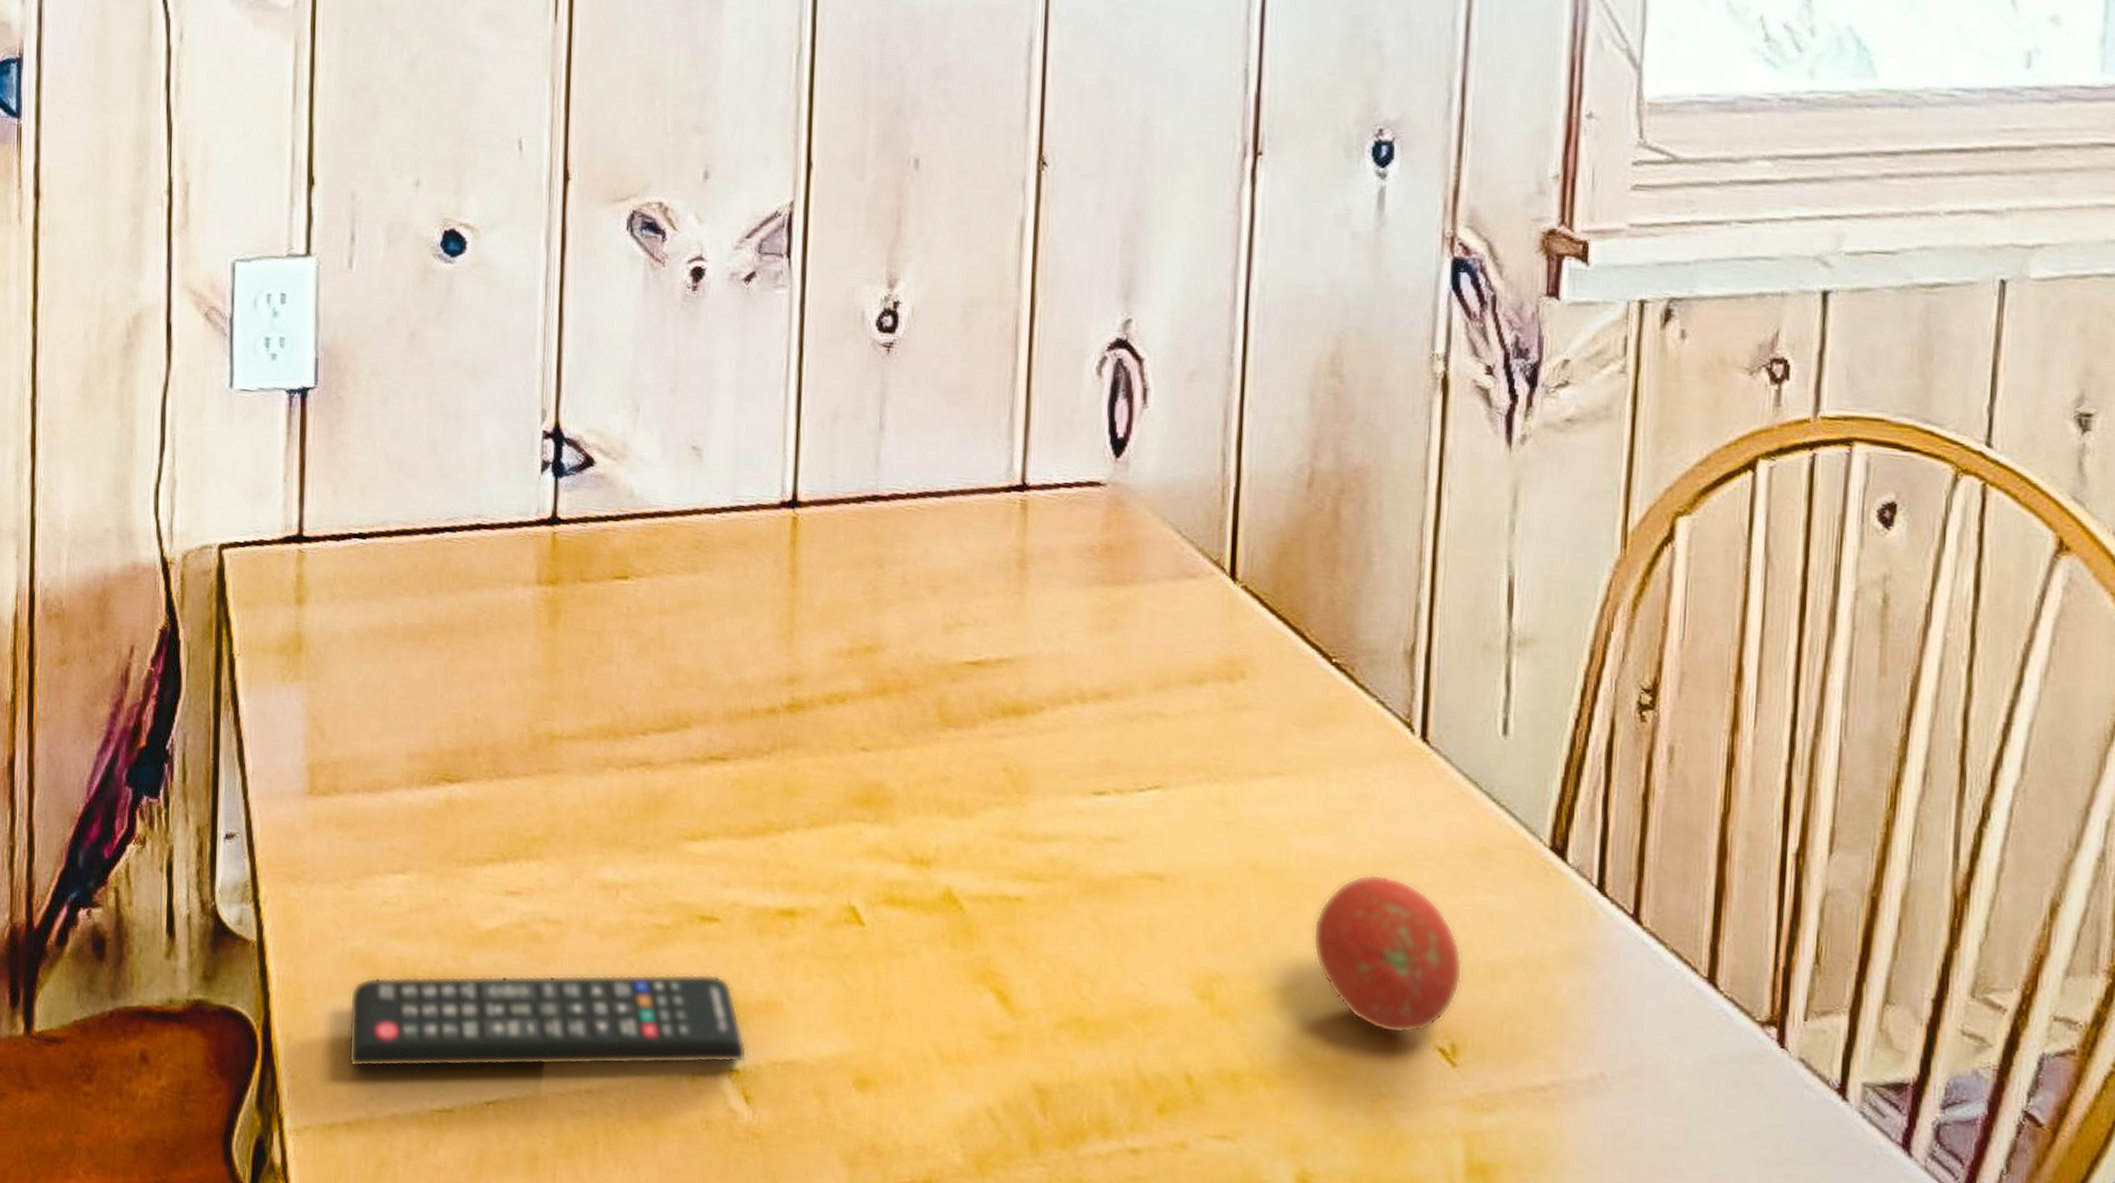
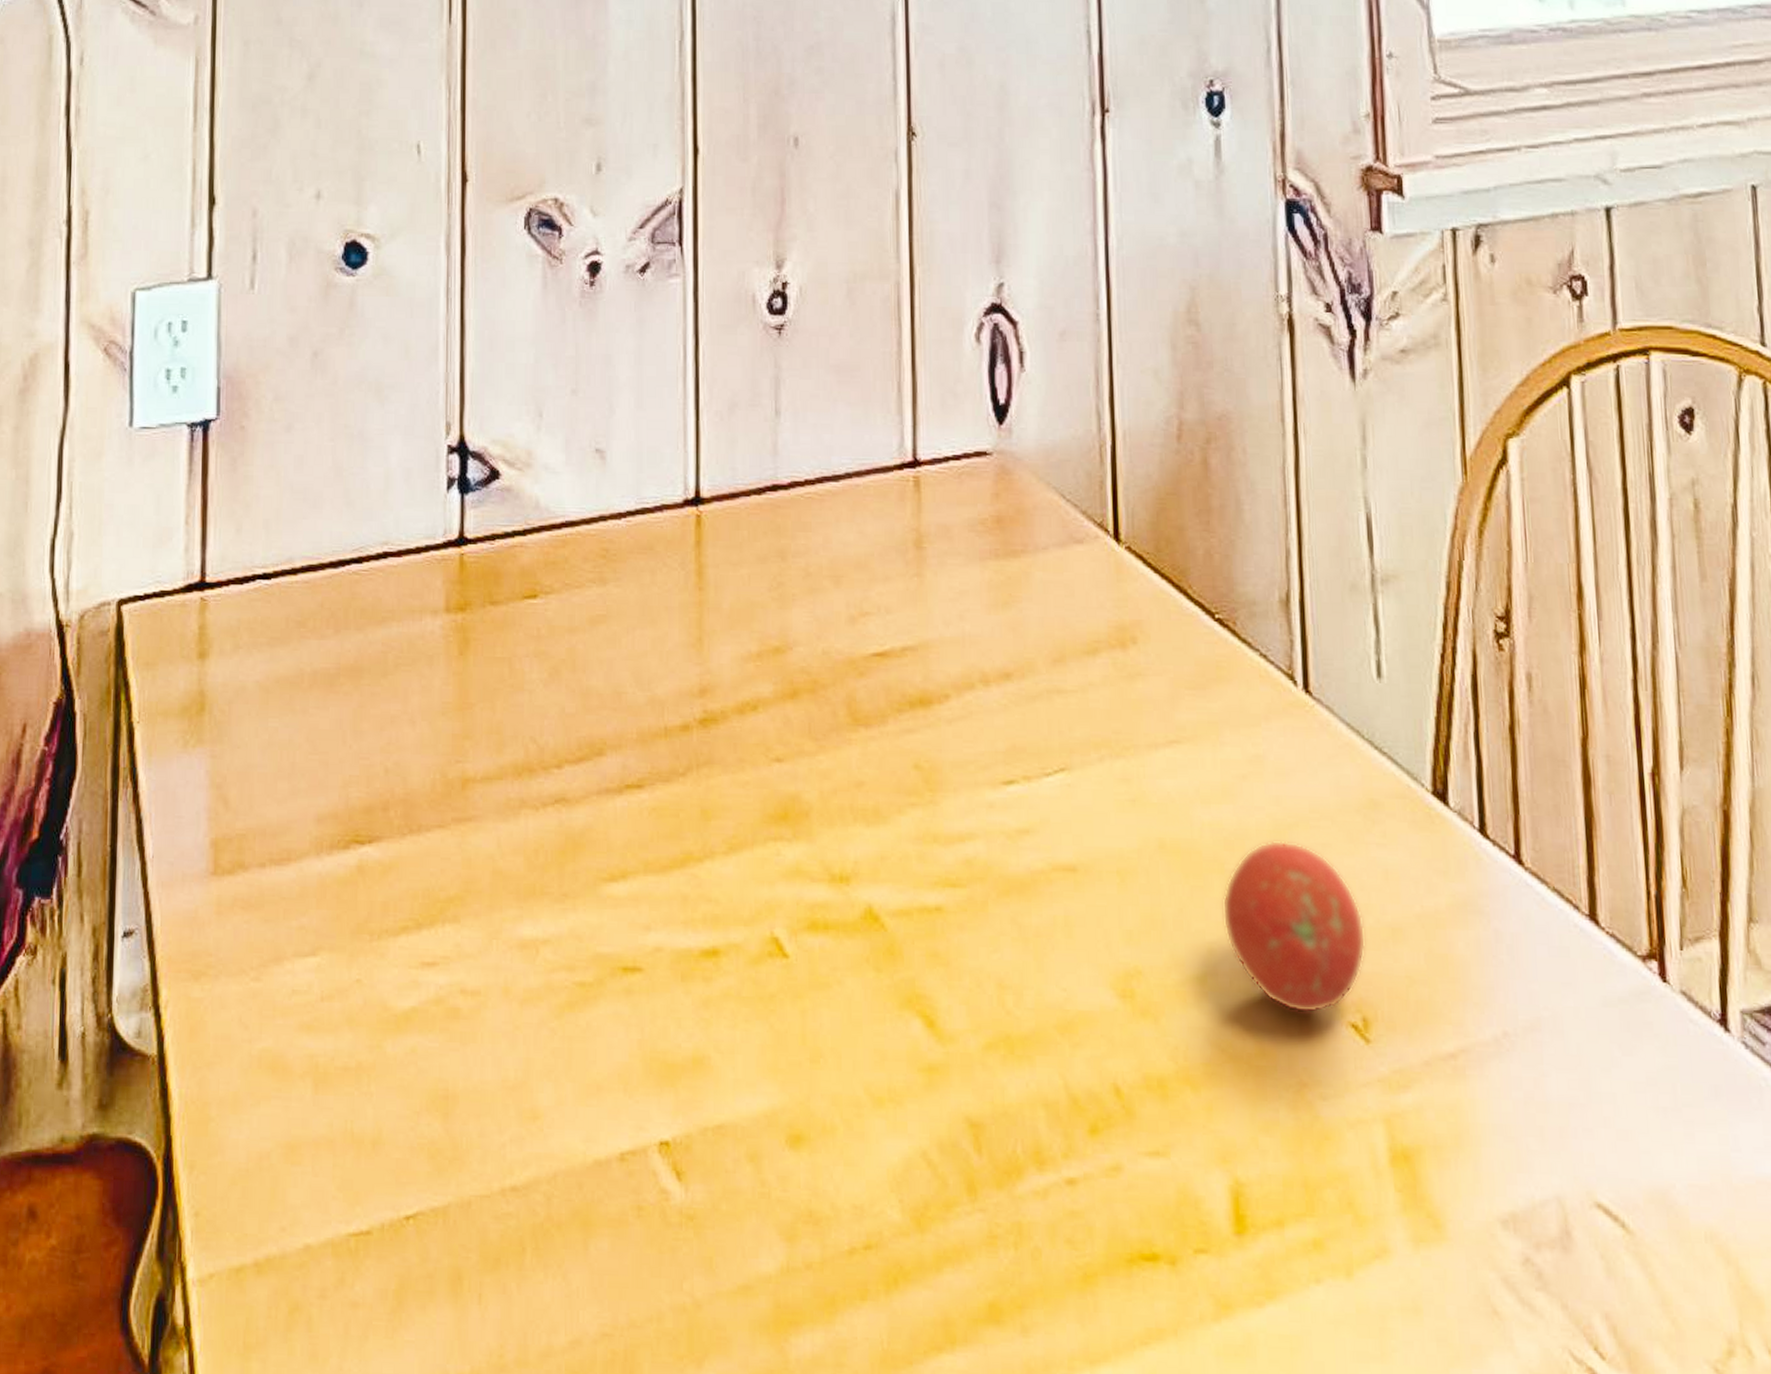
remote control: present [348,973,747,1068] -> none [256,1033,677,1193]

